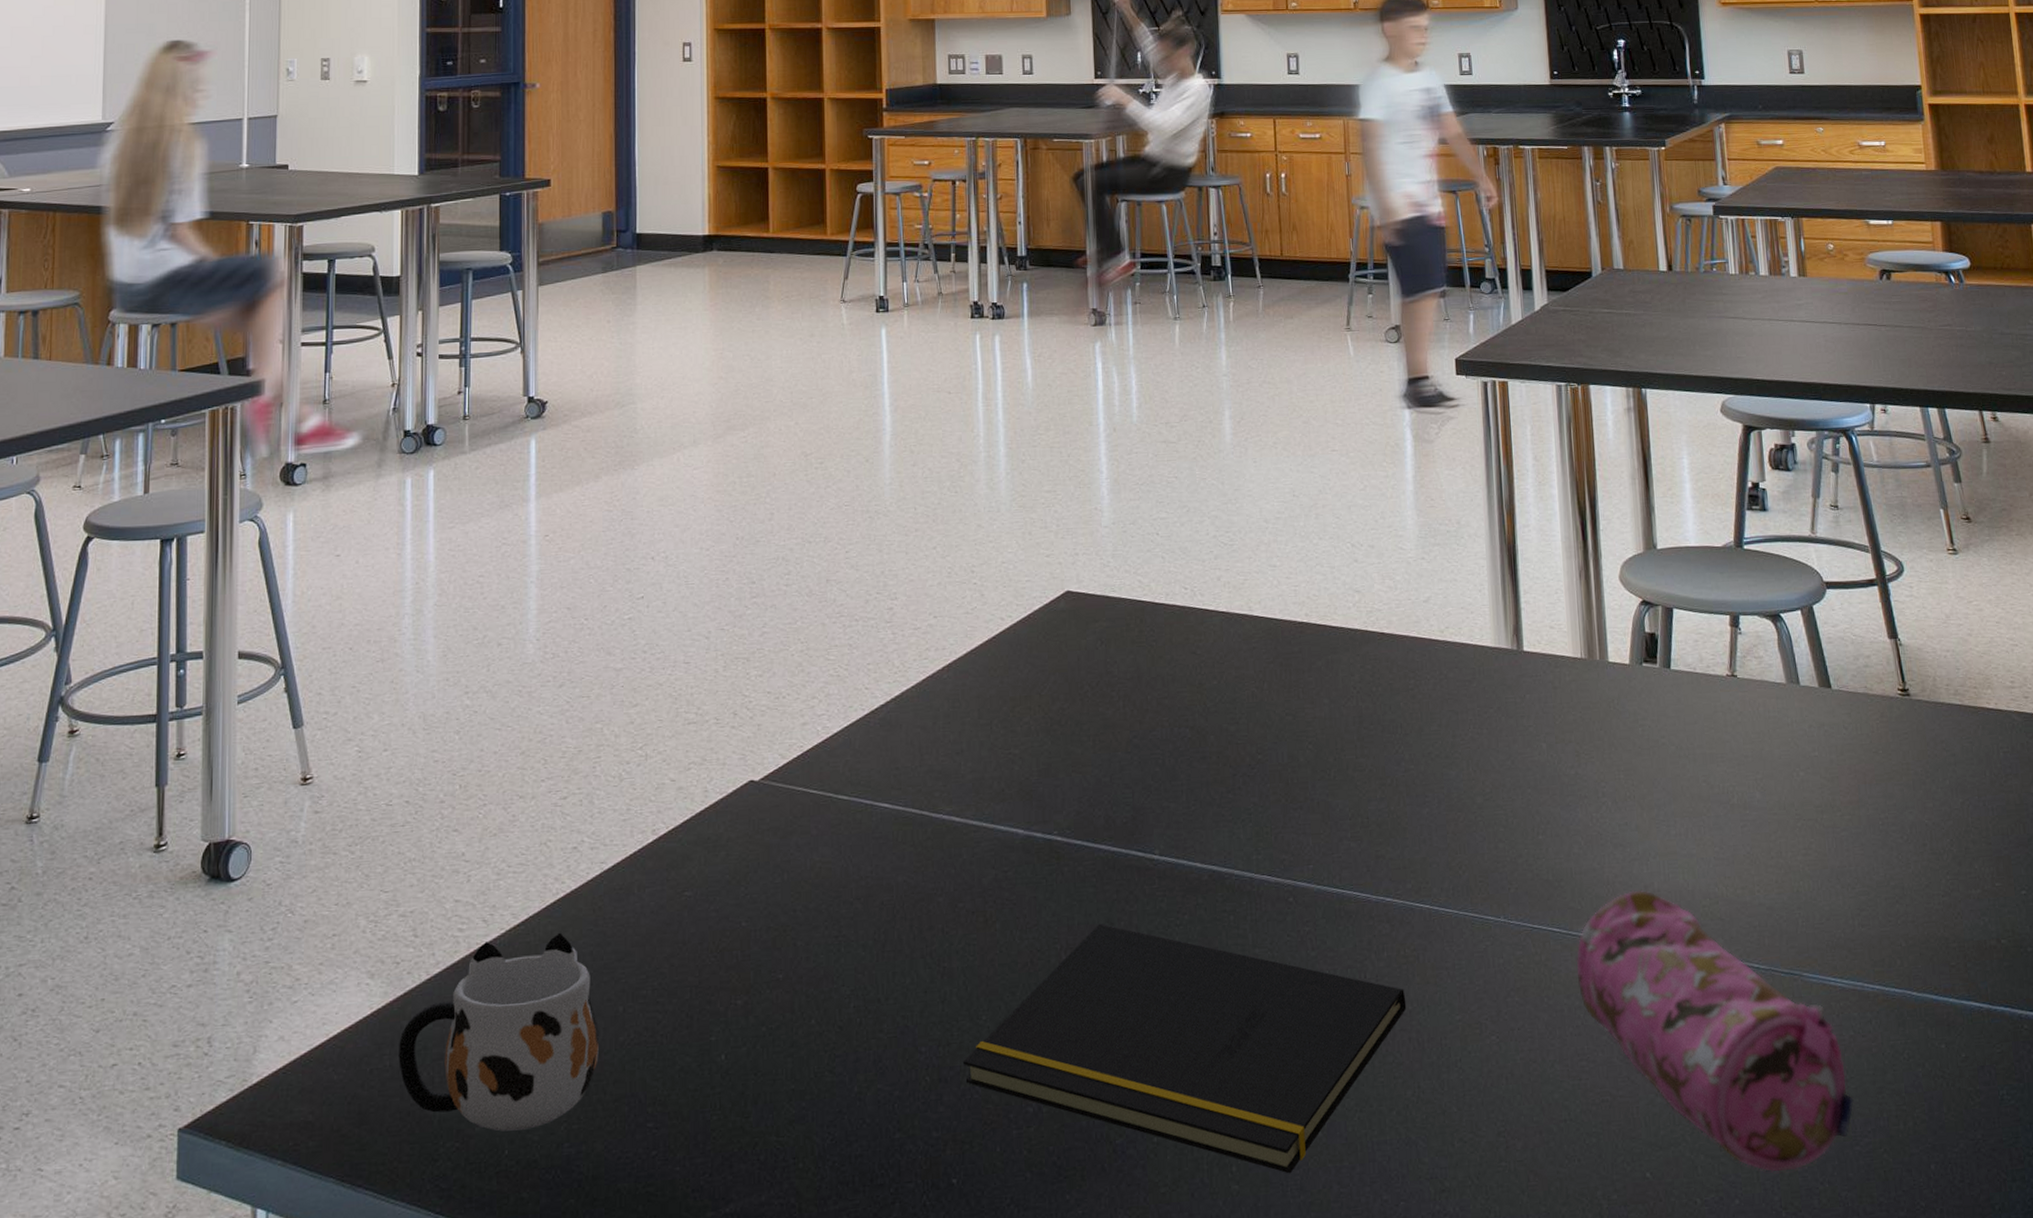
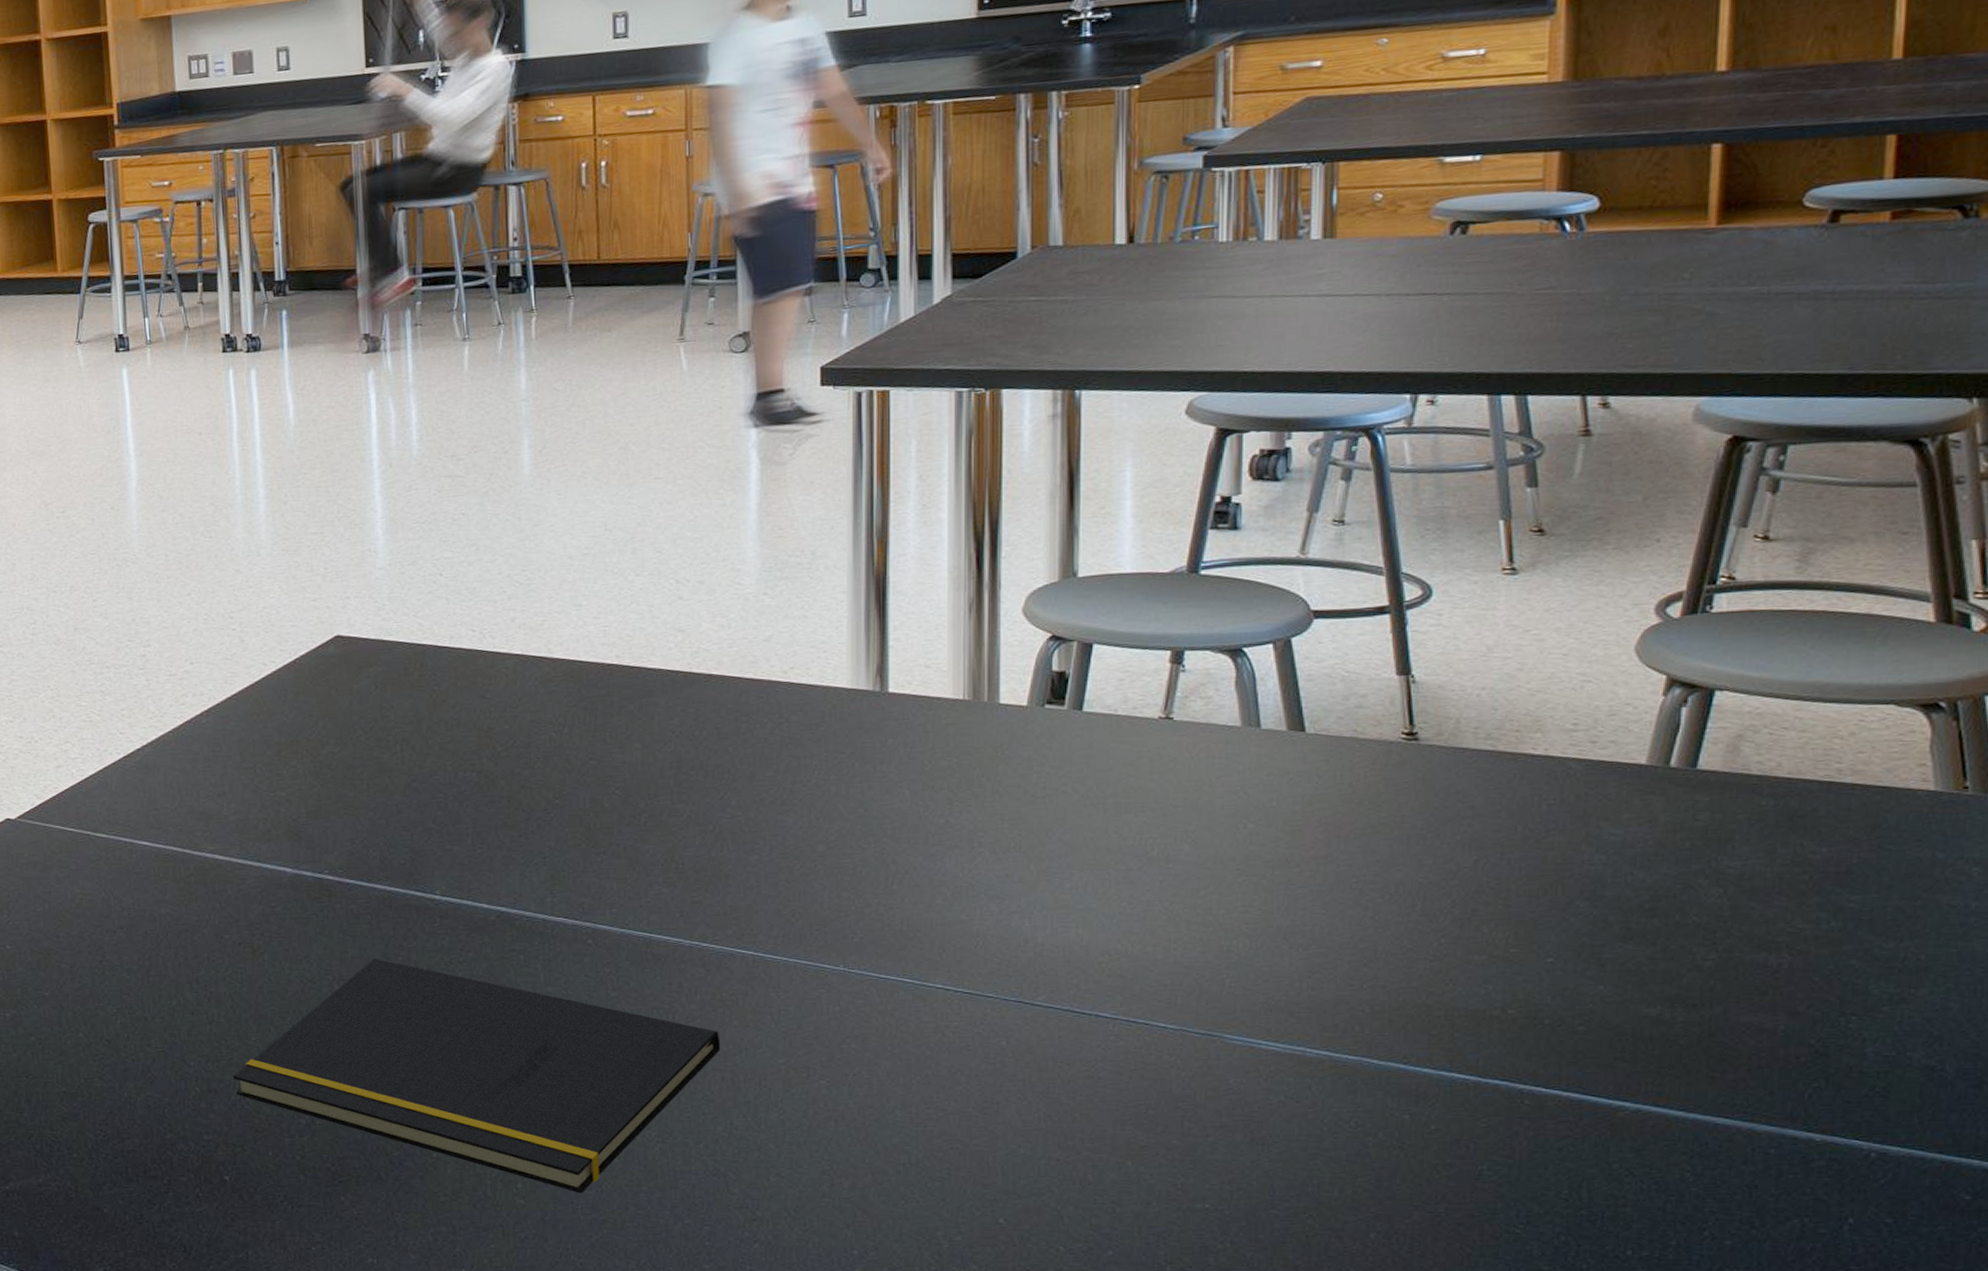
pencil case: present [1576,889,1854,1172] -> none [930,943,1275,1228]

